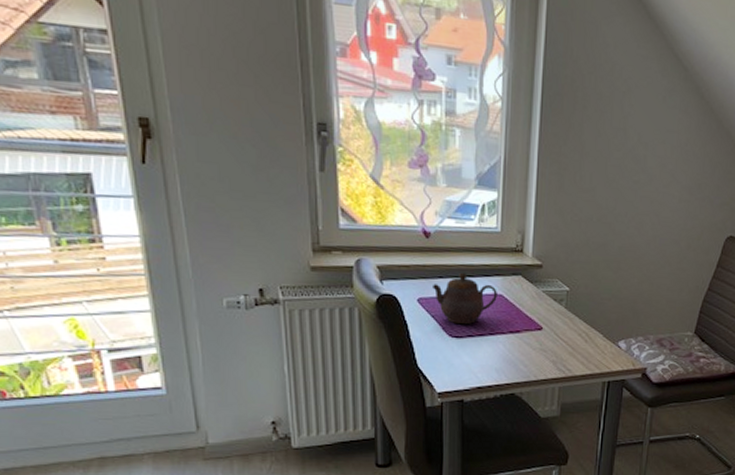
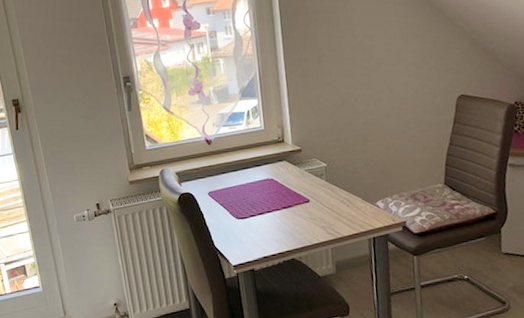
teapot: present [433,272,497,324] -> none [218,166,269,208]

